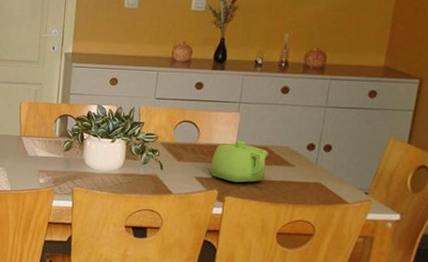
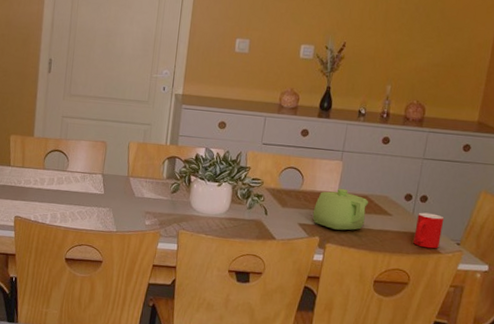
cup: none [318,162,351,199] -> present [413,212,444,249]

